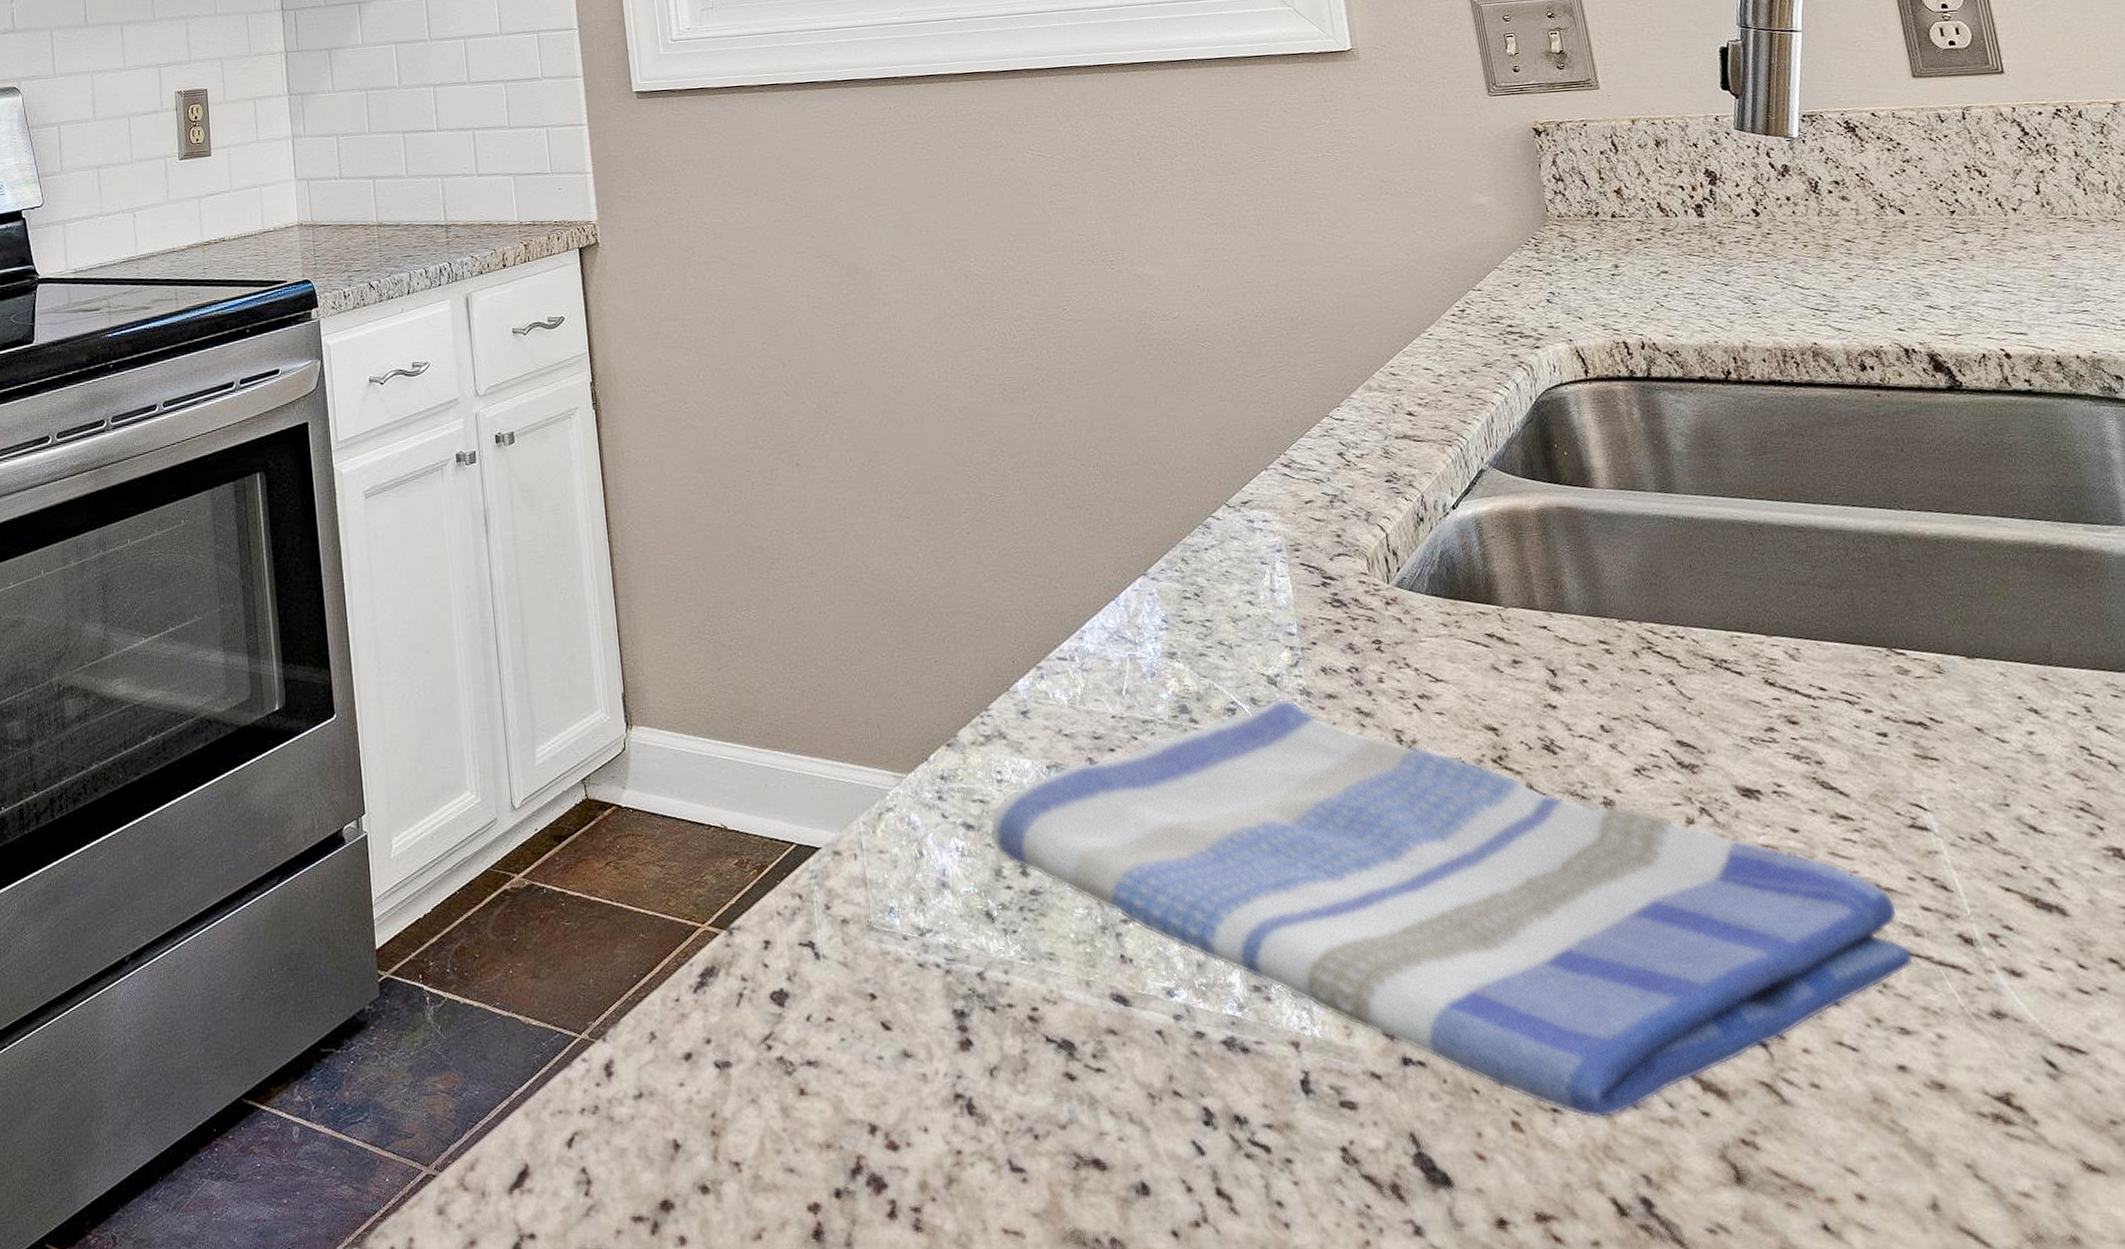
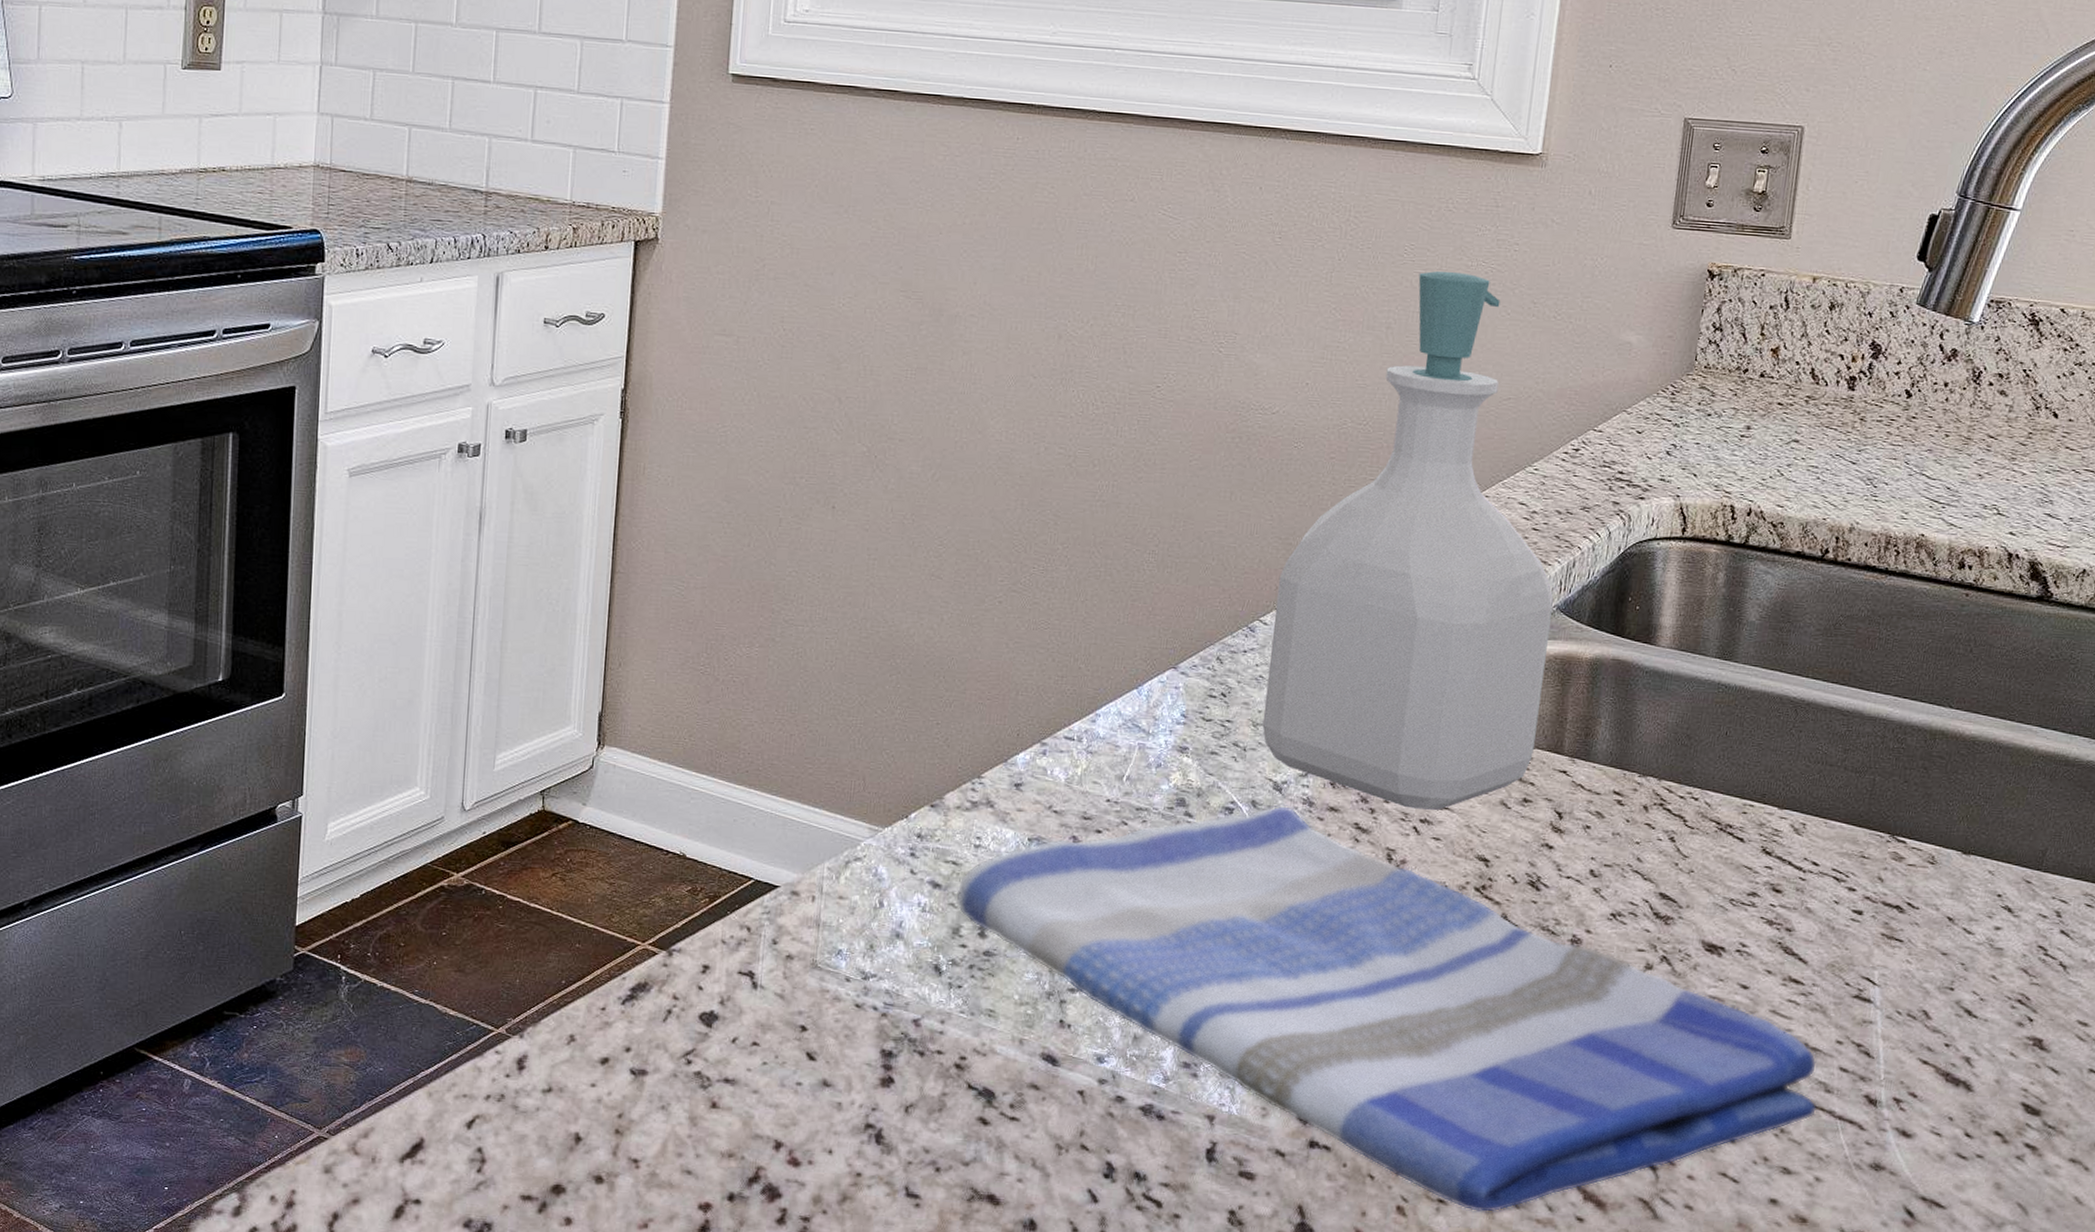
soap bottle: none [1219,164,1510,686] -> present [1262,270,1554,810]

